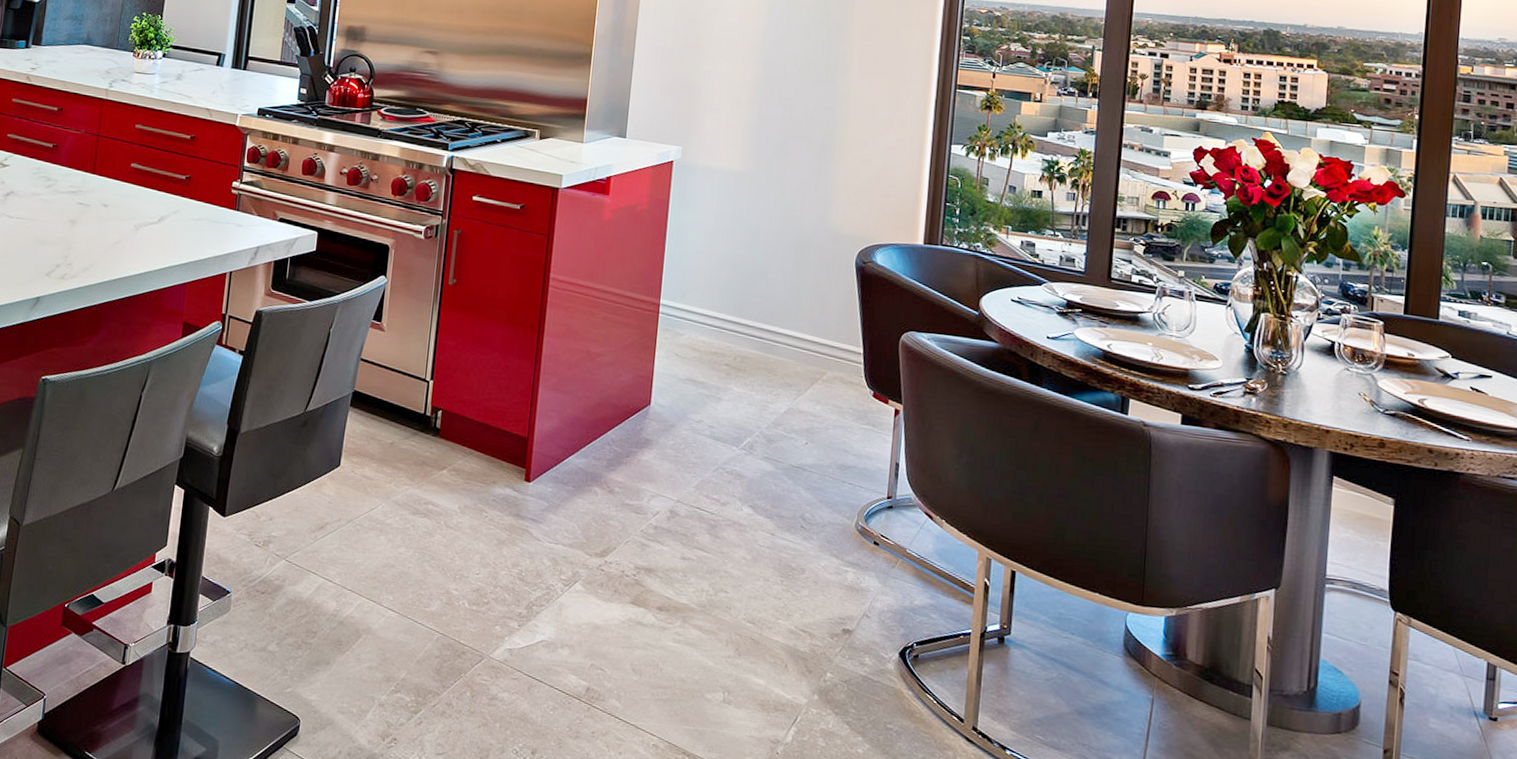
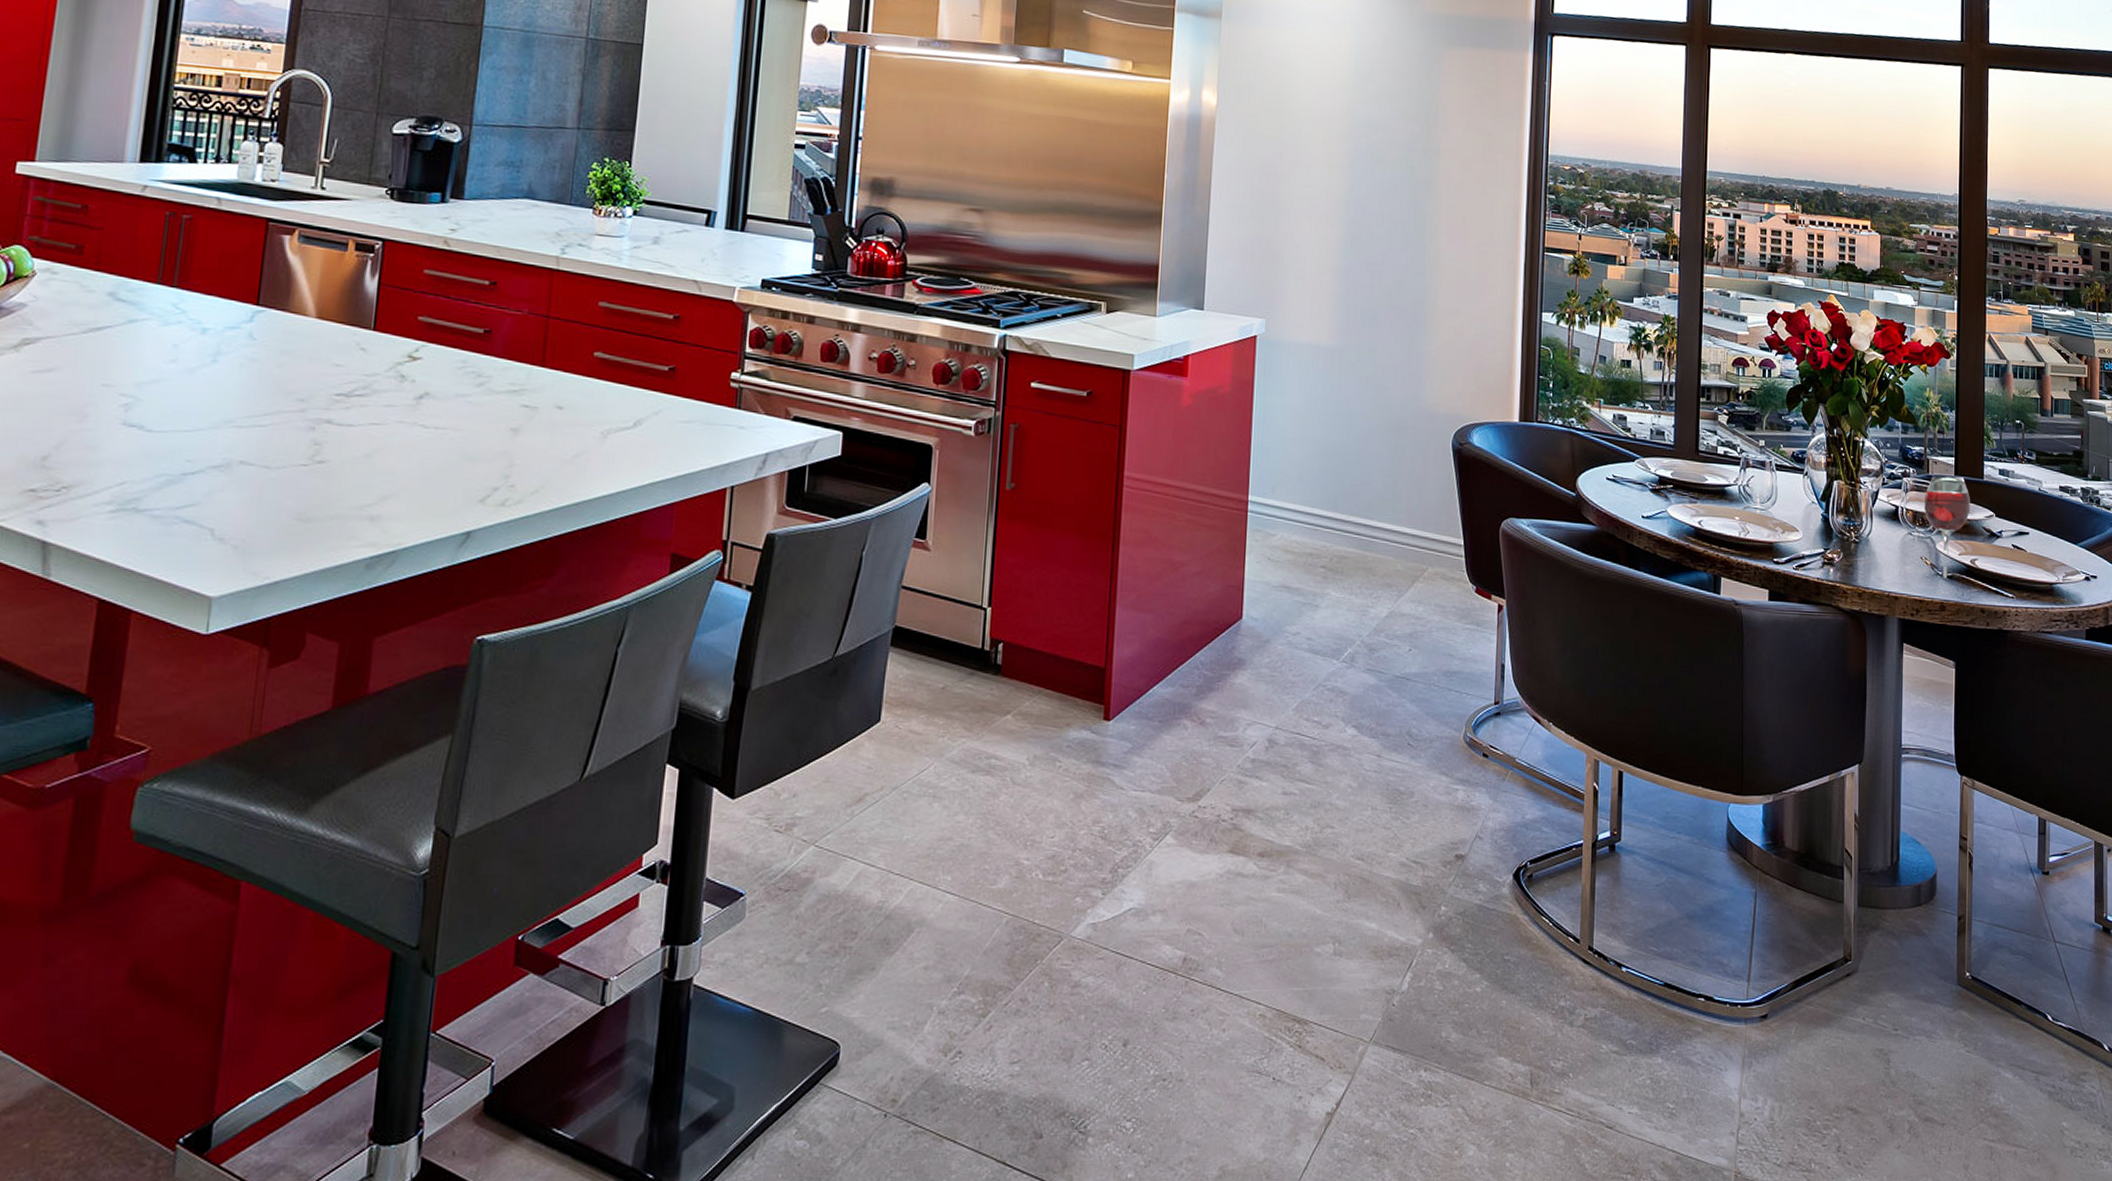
wineglass: none [1366,313,1422,418] -> present [1924,476,1970,580]

